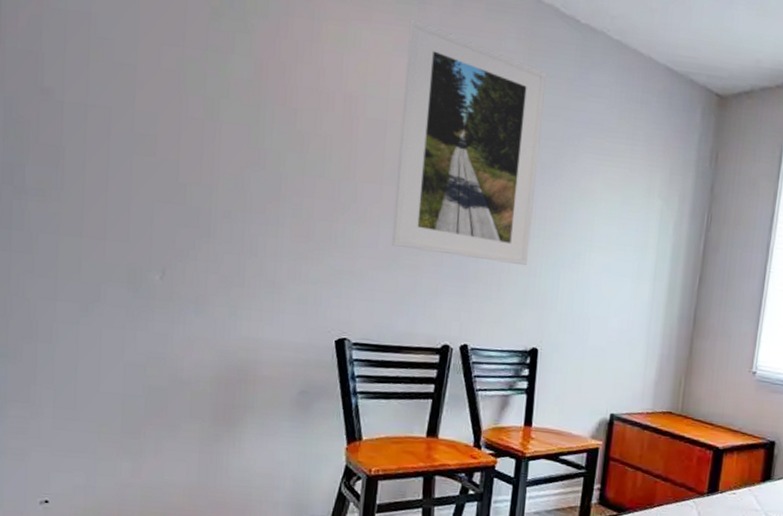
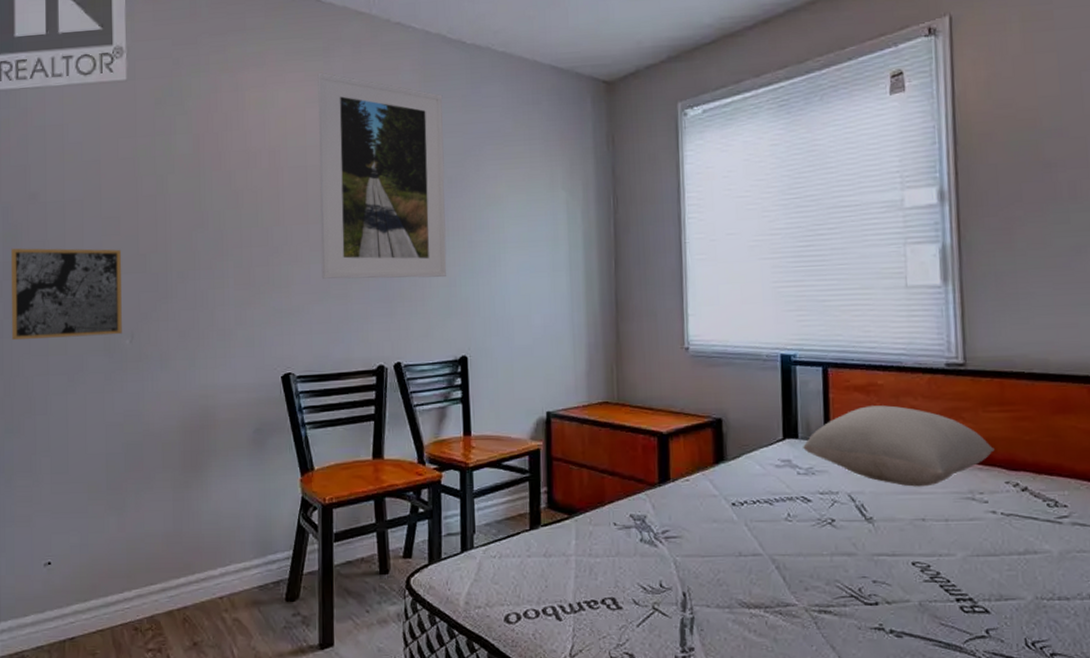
wall art: none [10,147,157,269] -> present [11,248,122,341]

